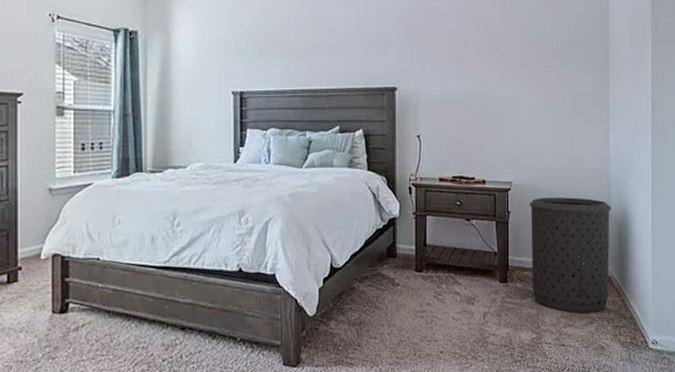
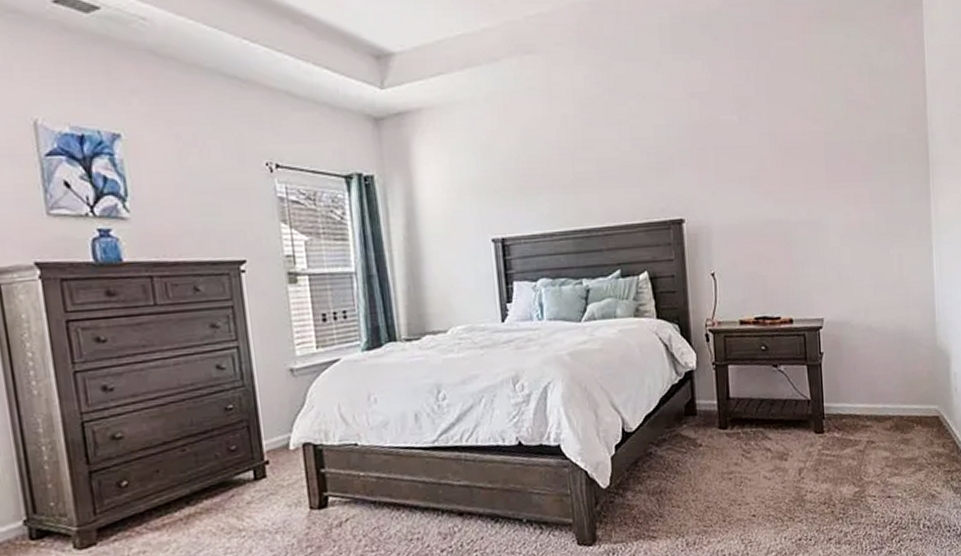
laundry basket: present [529,197,612,313] -> none [844,330,939,461]

